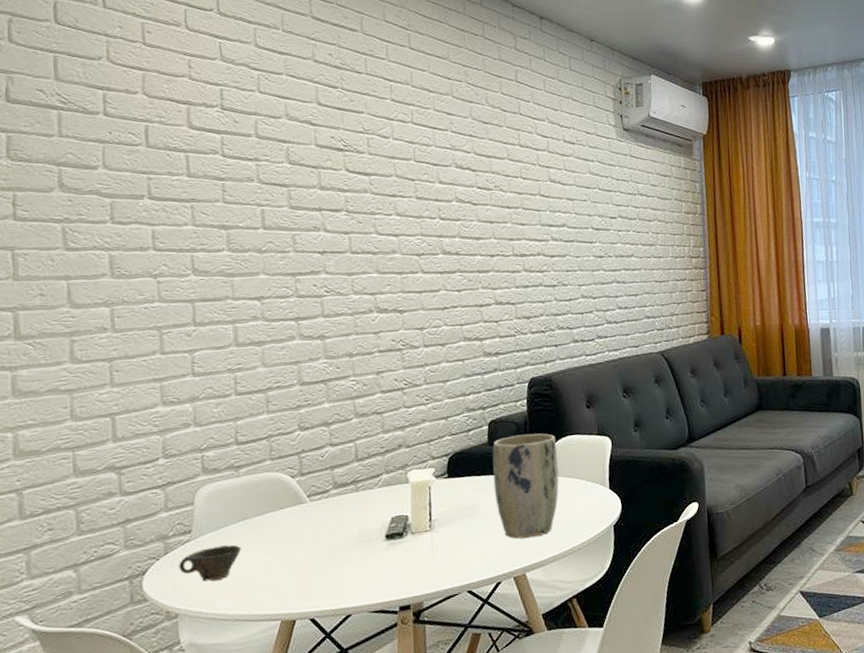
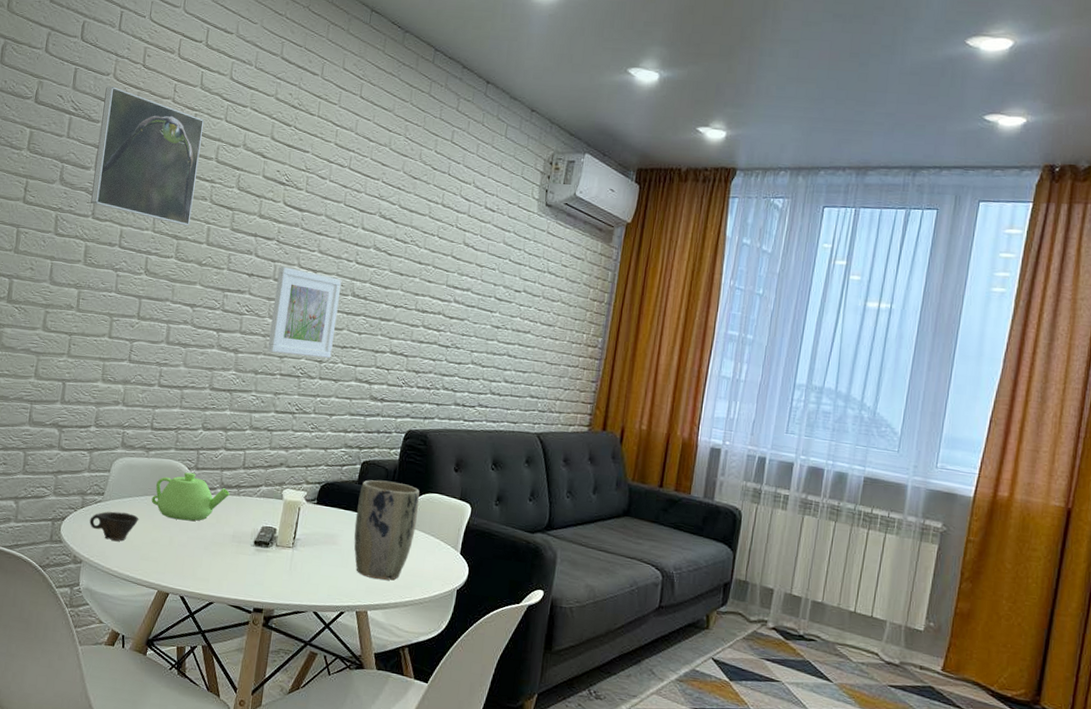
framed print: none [100,71,239,214] -> present [90,86,205,226]
teapot: none [253,480,346,537] -> present [151,472,230,521]
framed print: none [354,237,433,330] -> present [267,266,342,359]

